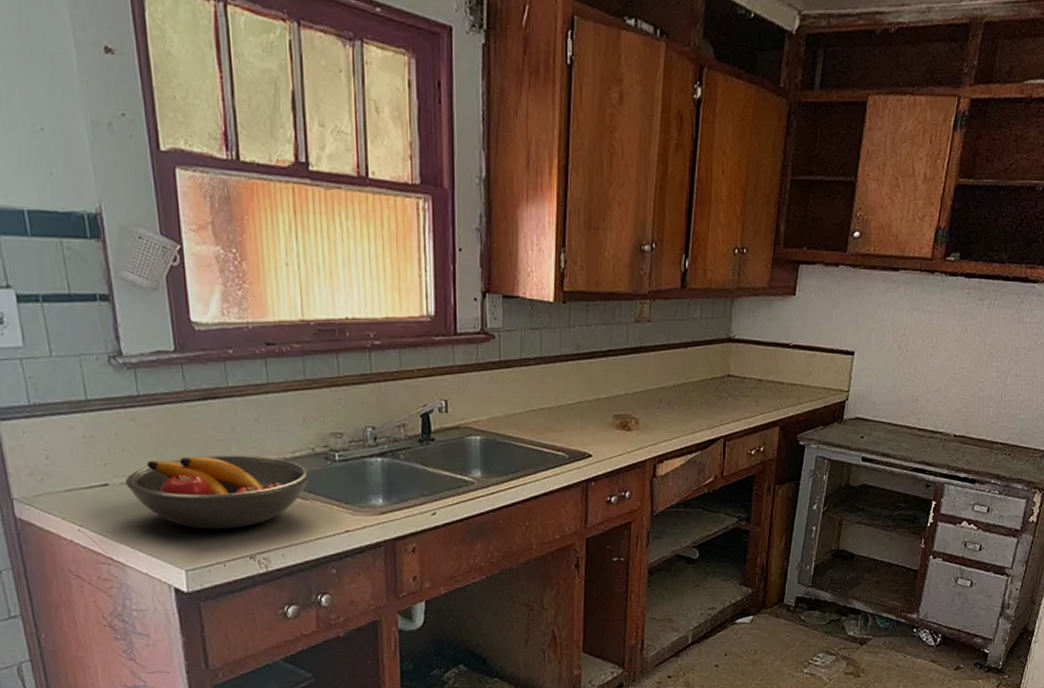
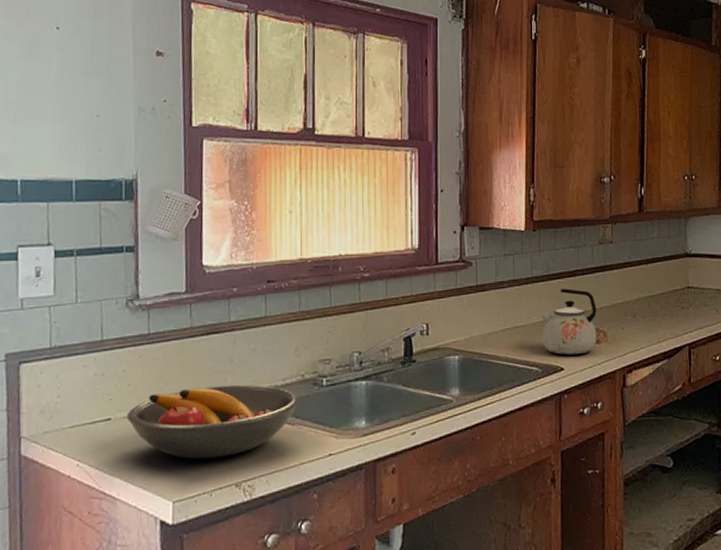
kettle: none [570,370,629,442] -> present [541,288,597,355]

